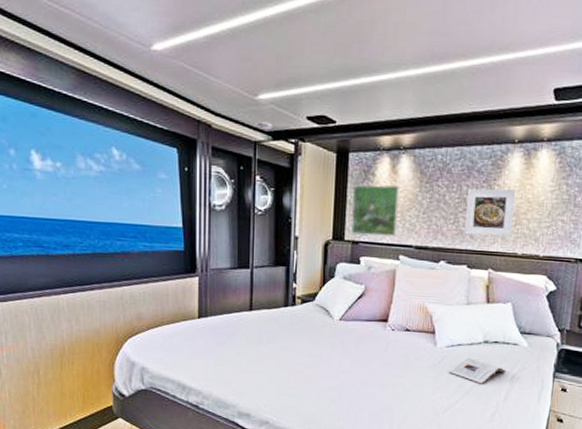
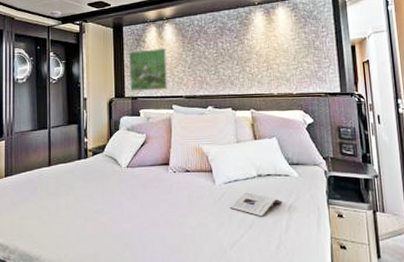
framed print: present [464,188,516,237] -> none [223,41,266,82]

